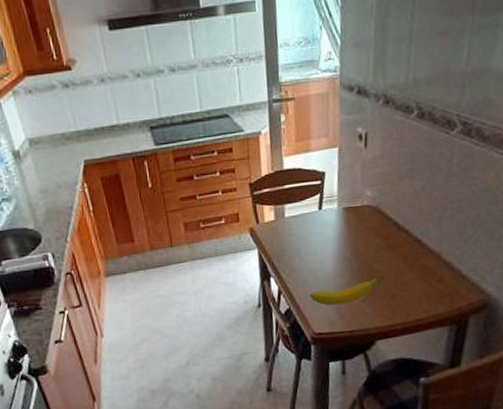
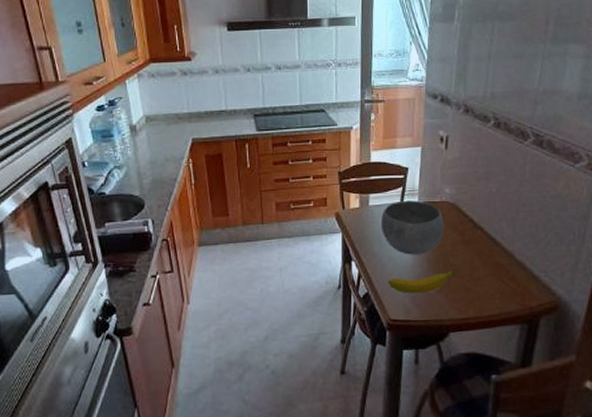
bowl: none [298,207,367,266] -> present [380,200,444,255]

